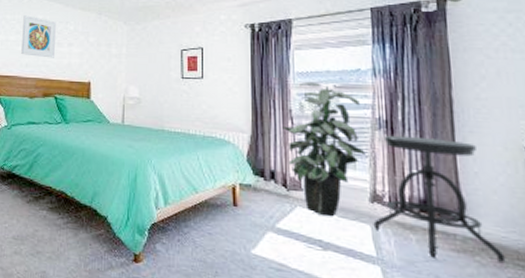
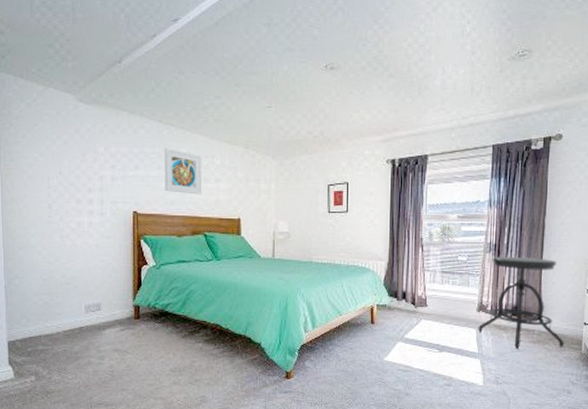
indoor plant: present [282,81,366,217] -> none [414,213,477,326]

